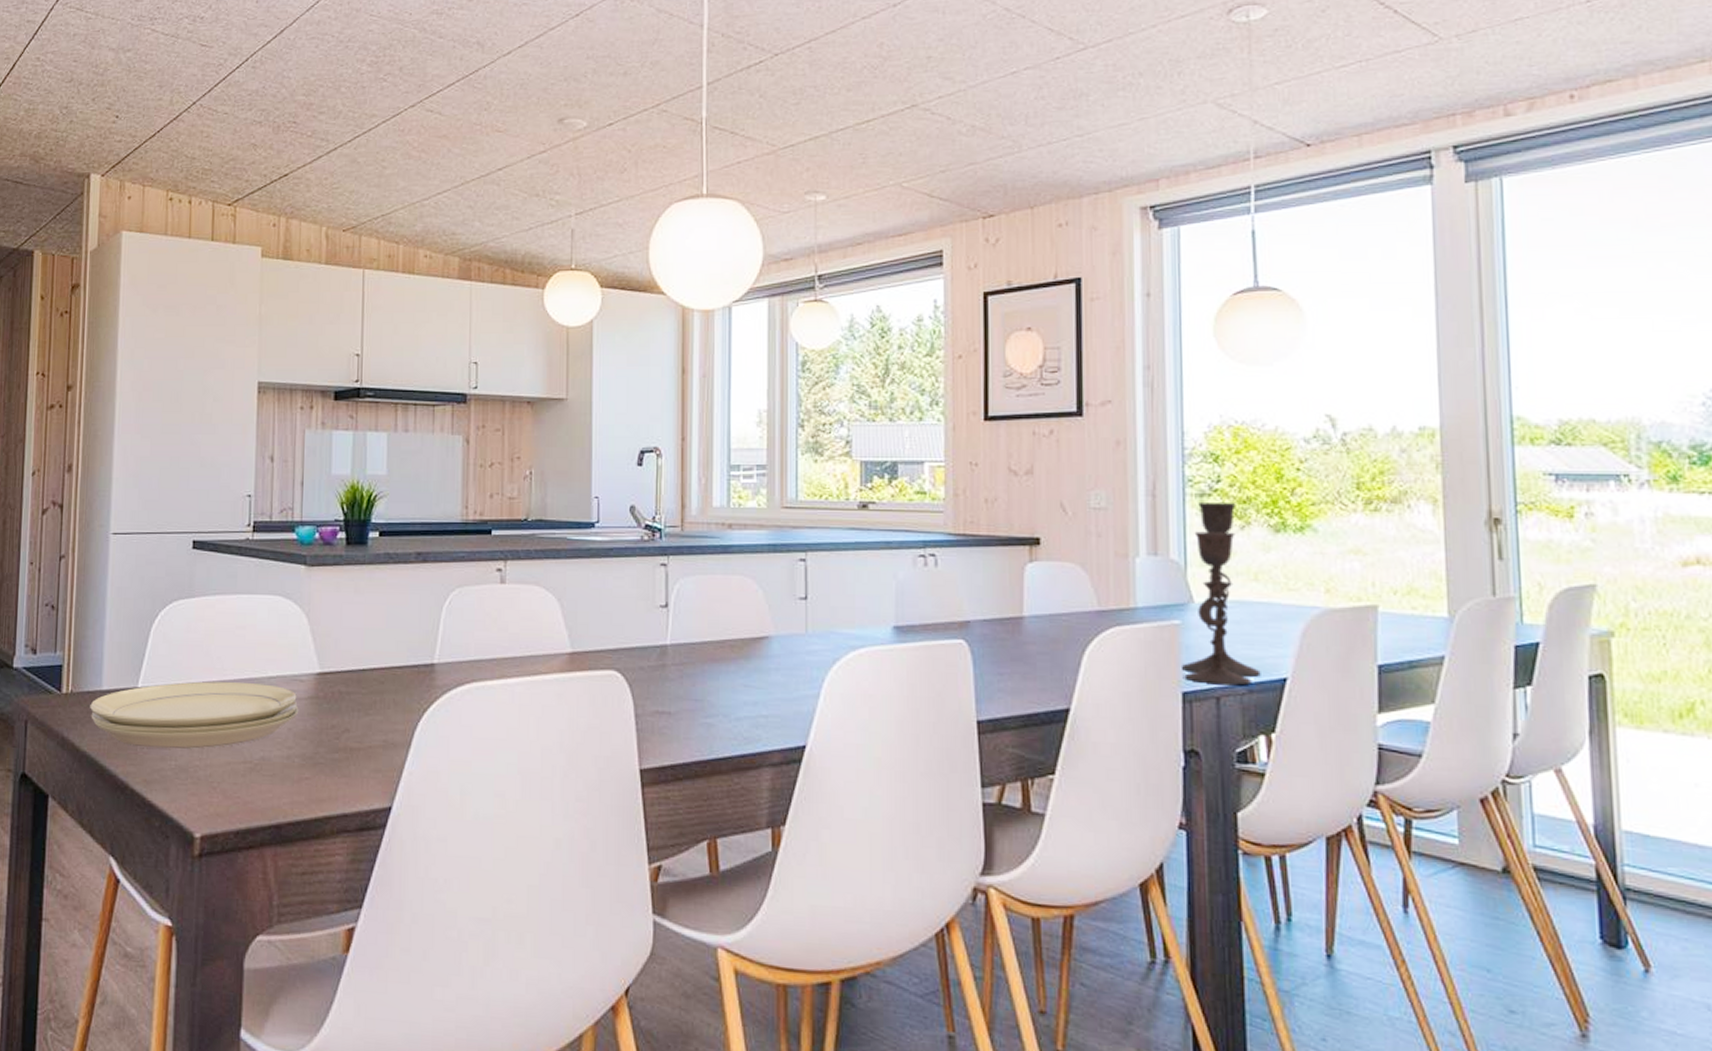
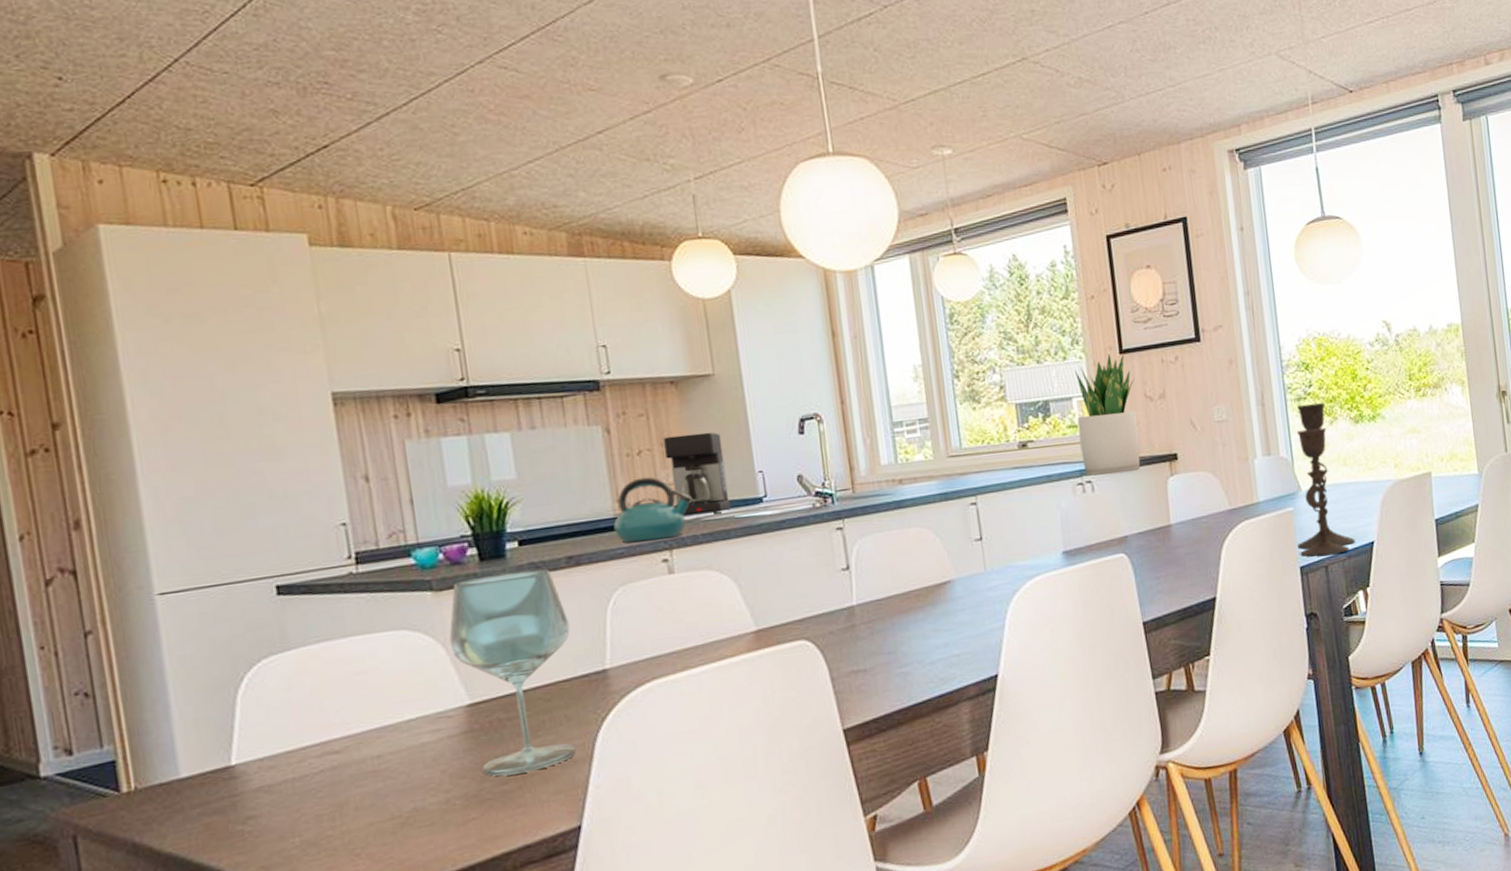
plate: present [90,681,299,750] -> none [166,728,452,833]
wine glass: none [311,559,411,746] -> present [449,568,577,777]
kettle: none [459,488,532,551] -> present [613,476,693,544]
coffee maker: none [514,453,565,533] -> present [664,432,731,517]
planter: none [927,419,999,551] -> present [1075,353,1141,476]

